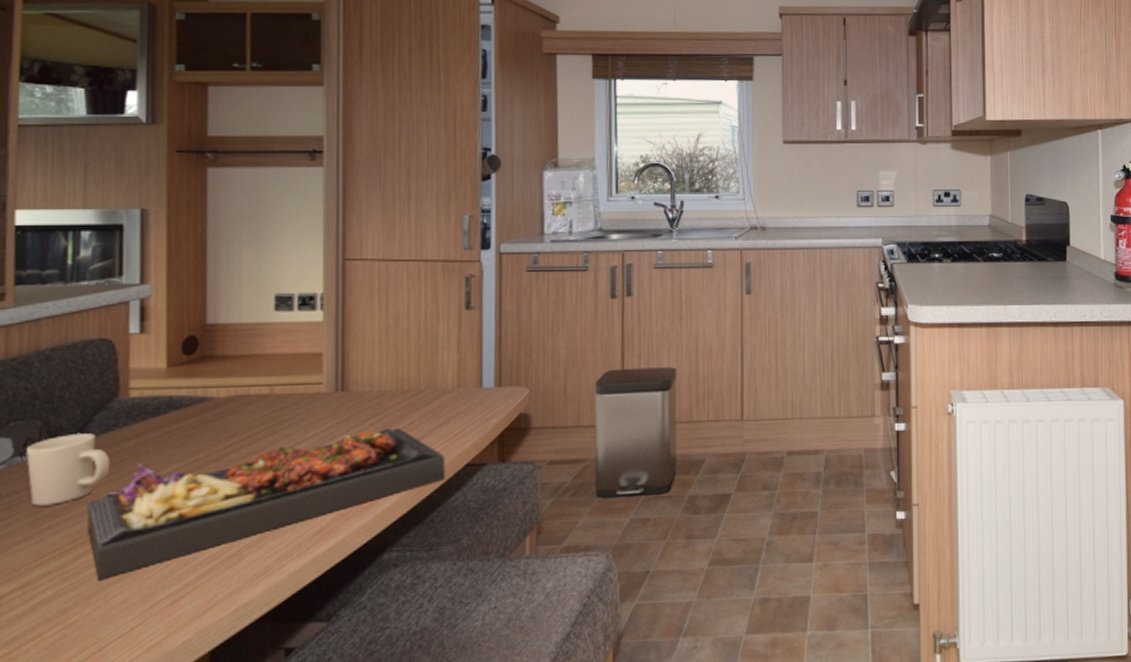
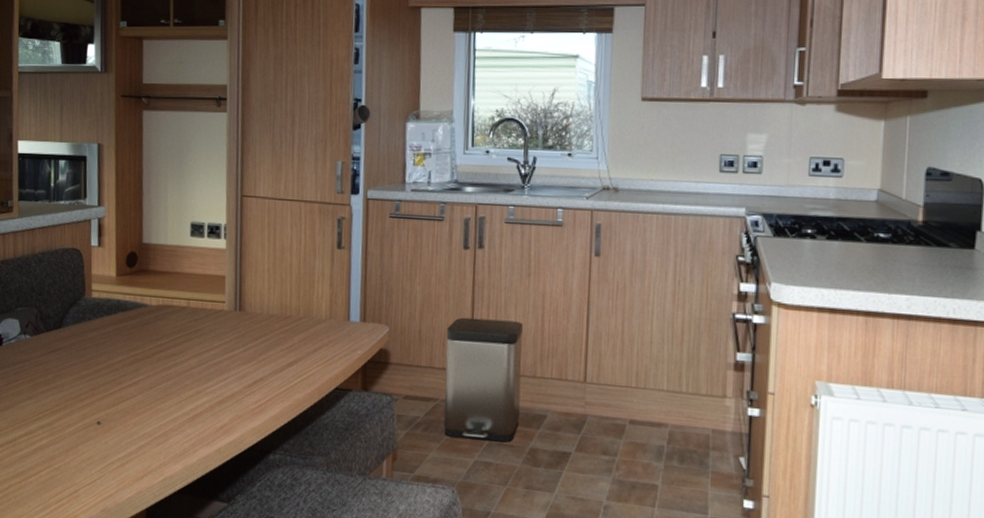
mug: present [26,433,111,506] -> none [28,322,81,376]
food platter: present [86,429,446,581] -> none [65,347,319,439]

